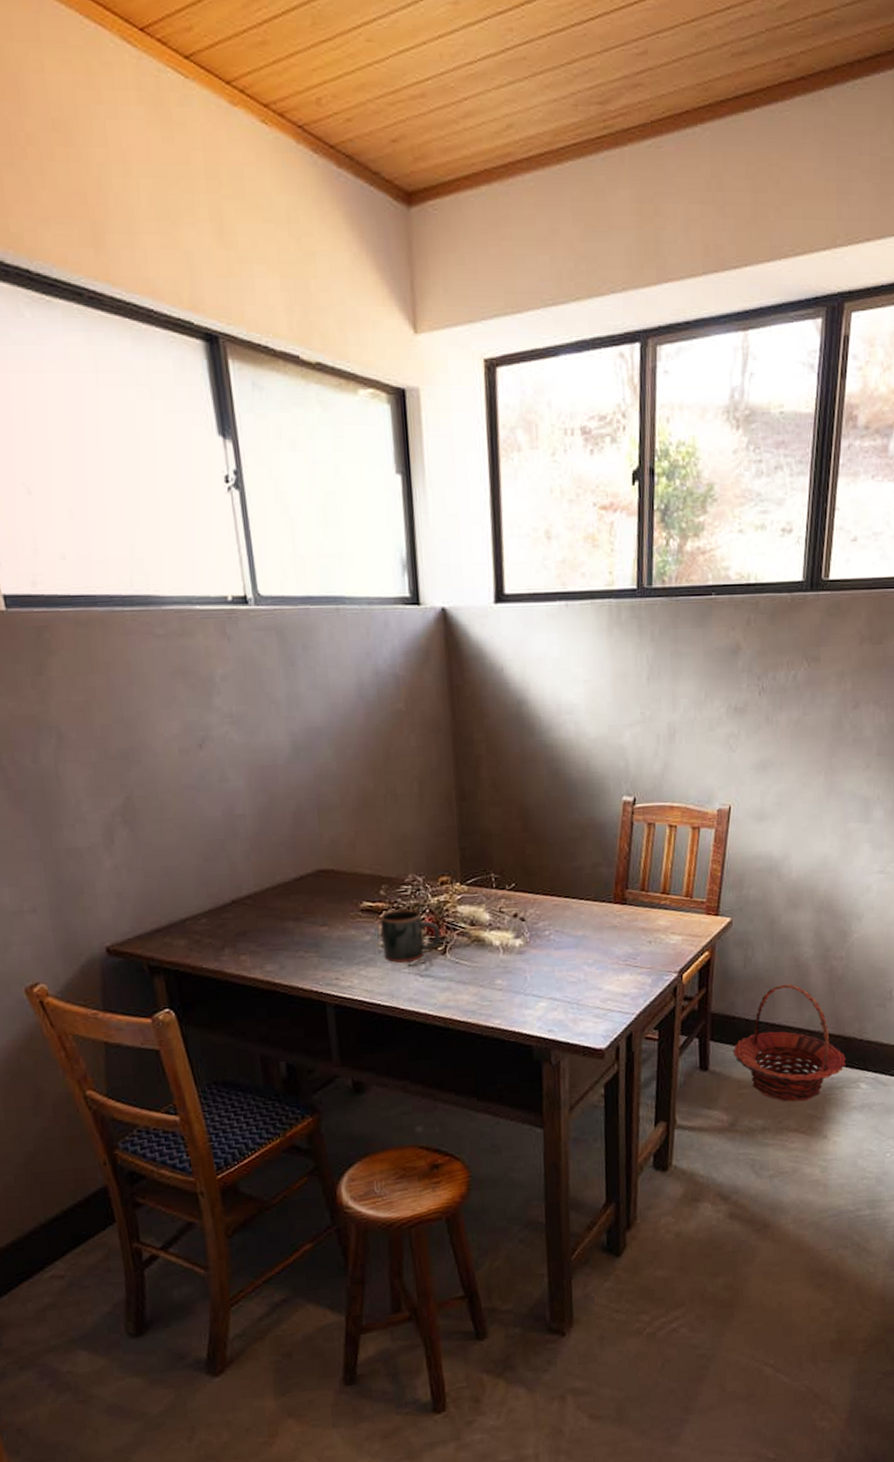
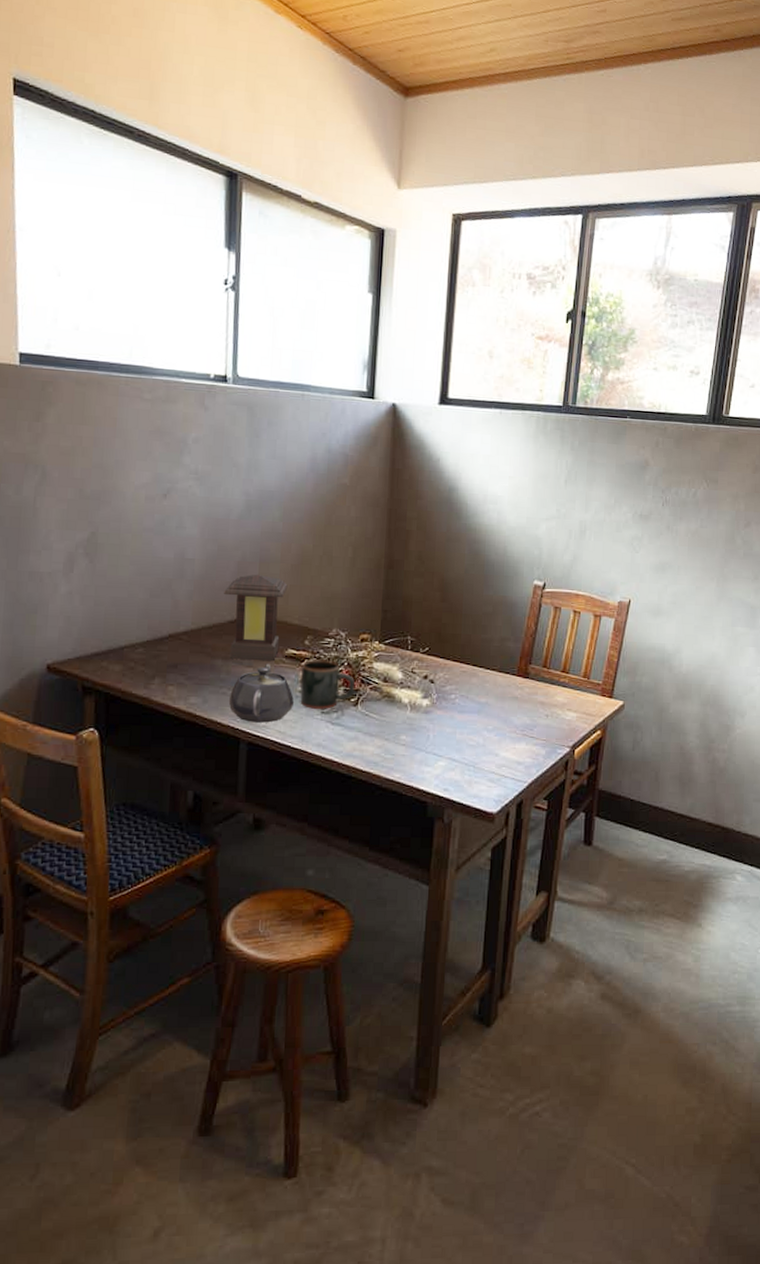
lantern: none [283,823,353,919] -> present [224,574,288,660]
teapot: none [307,920,377,984] -> present [228,664,294,723]
basket: present [732,984,847,1102] -> none [616,769,724,887]

